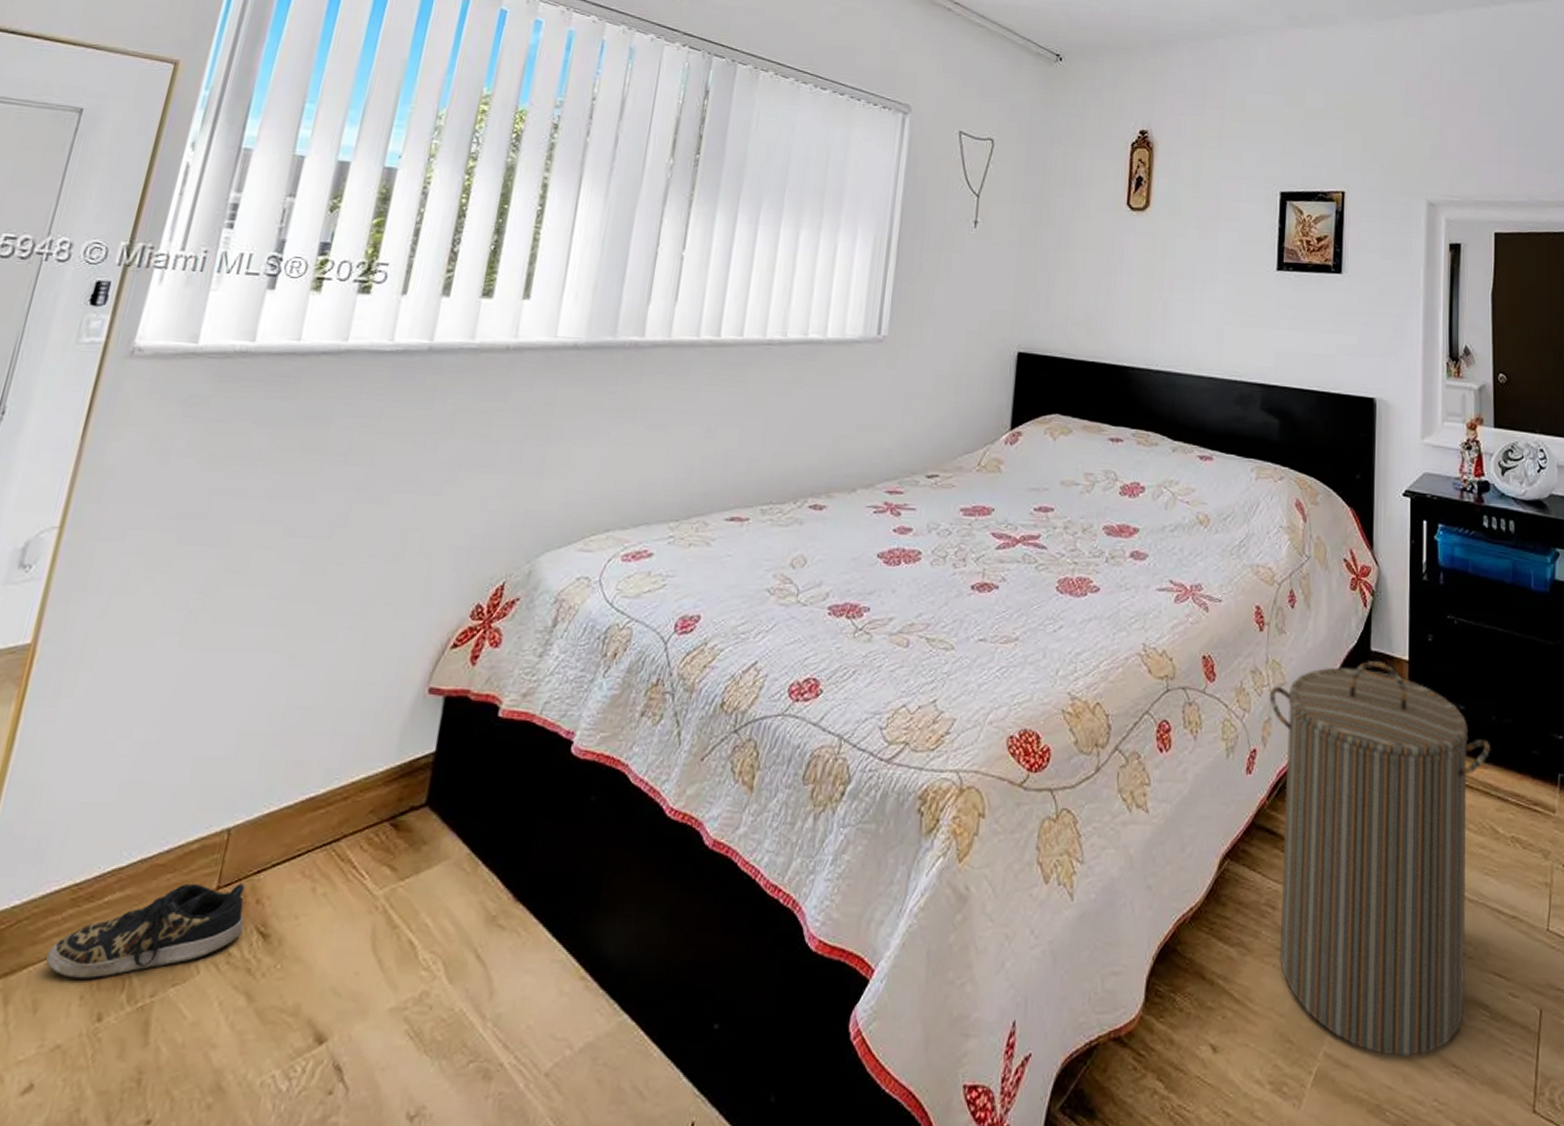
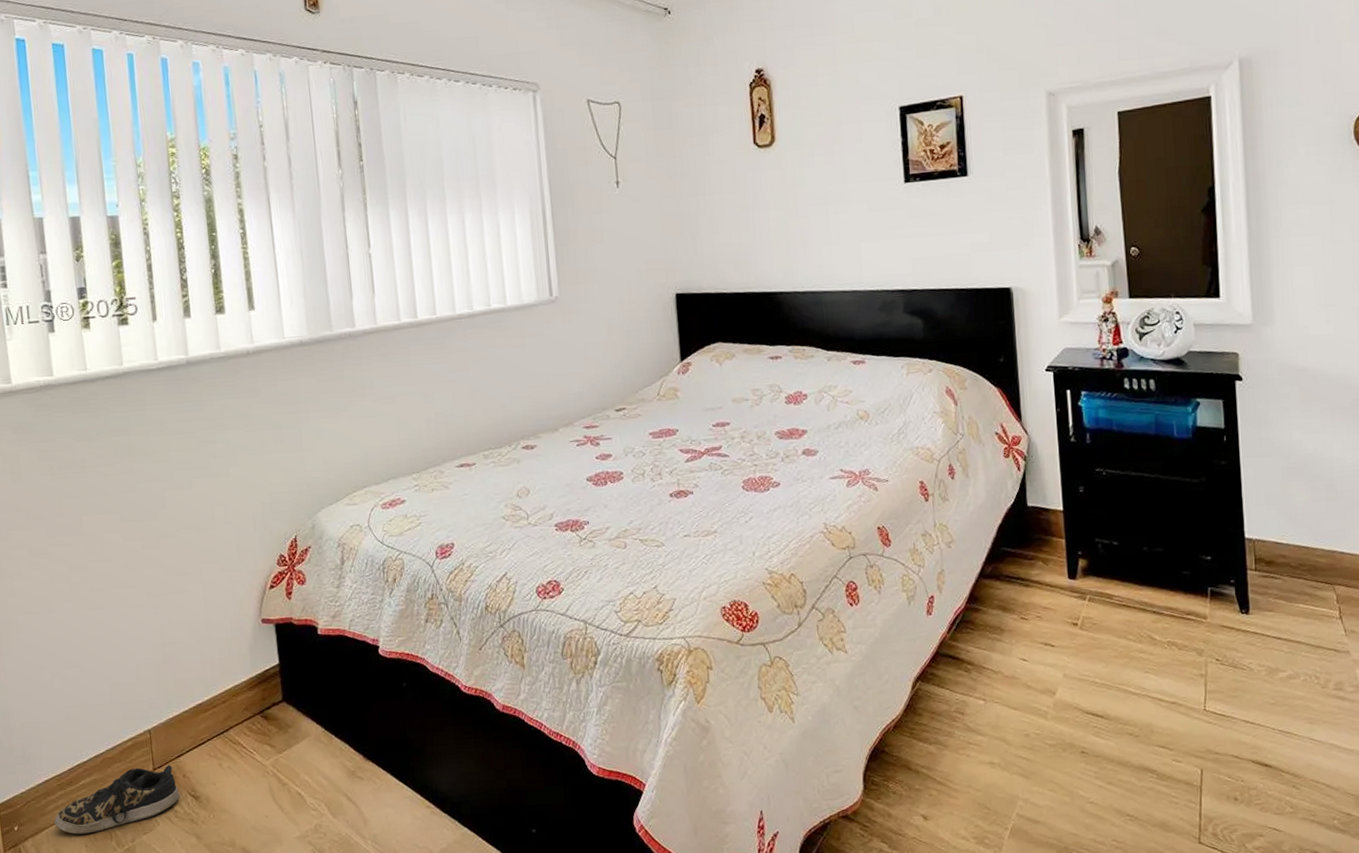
laundry hamper: present [1269,660,1491,1056] -> none [940,513,1145,812]

